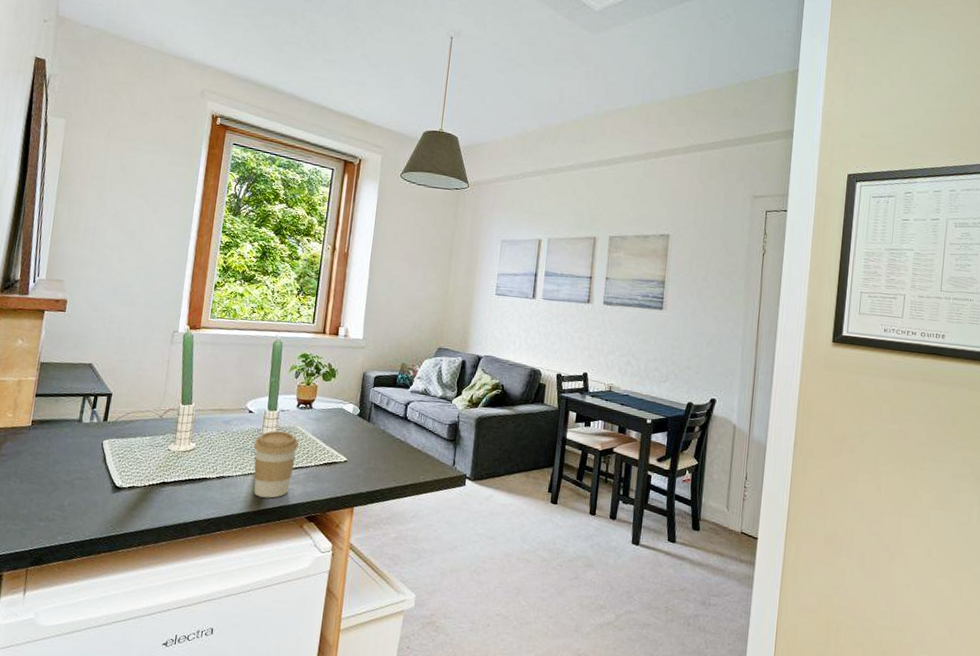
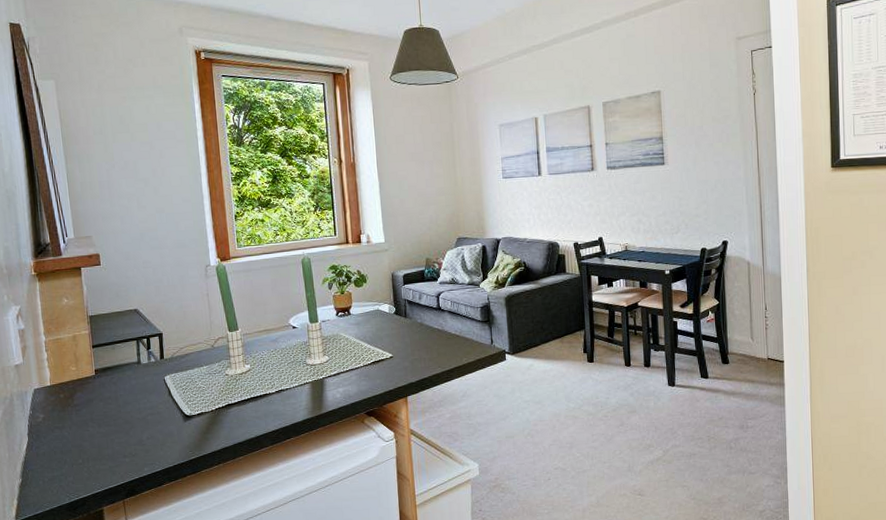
coffee cup: present [253,430,299,498] -> none [303,339,345,403]

